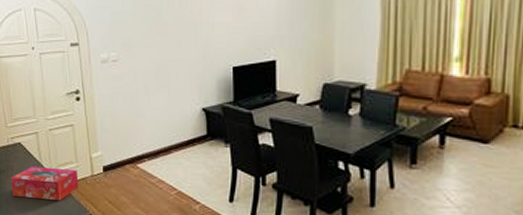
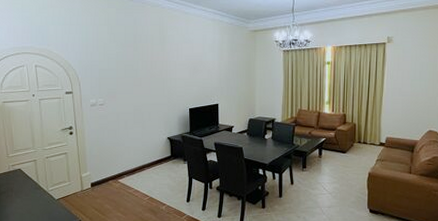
tissue box: present [11,167,79,201] -> none [11,186,70,212]

